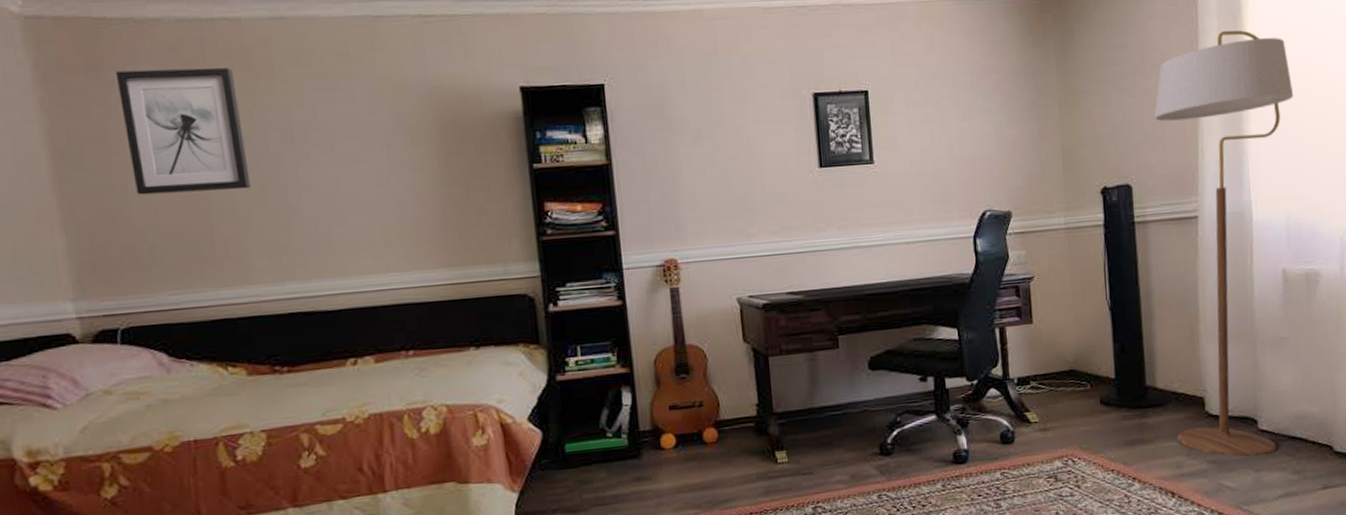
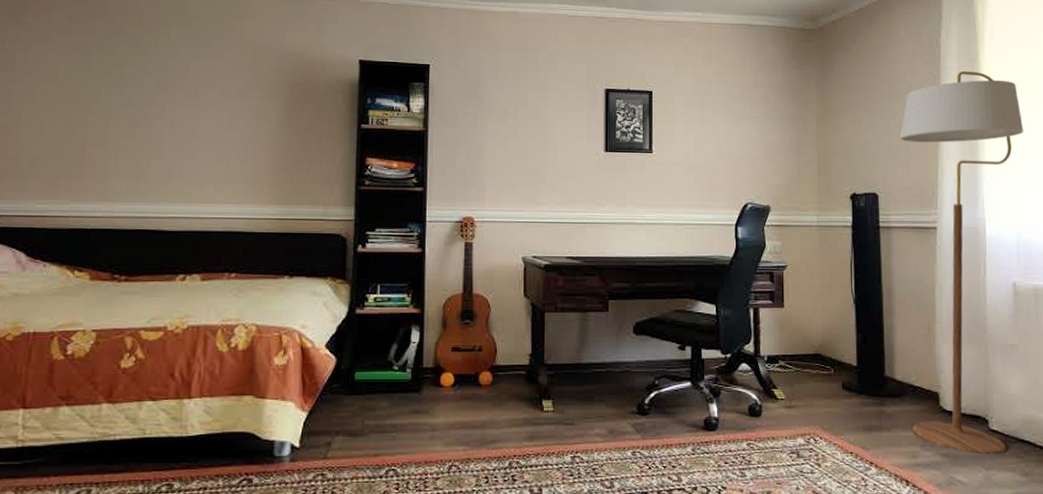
wall art: present [115,67,251,195] -> none [28,16,126,122]

